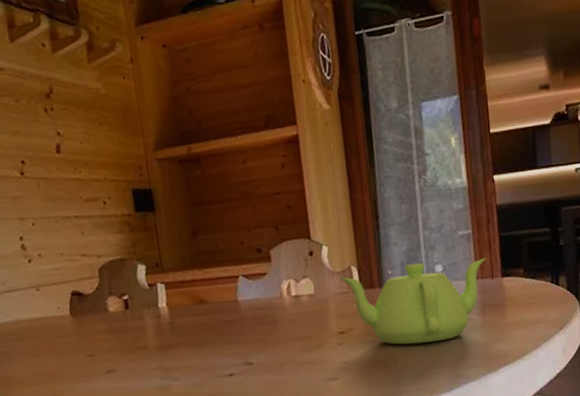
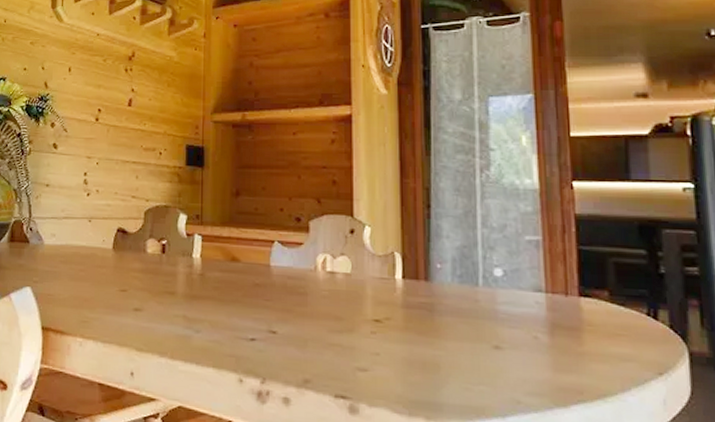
teapot: present [339,257,486,345] -> none [380,261,559,355]

